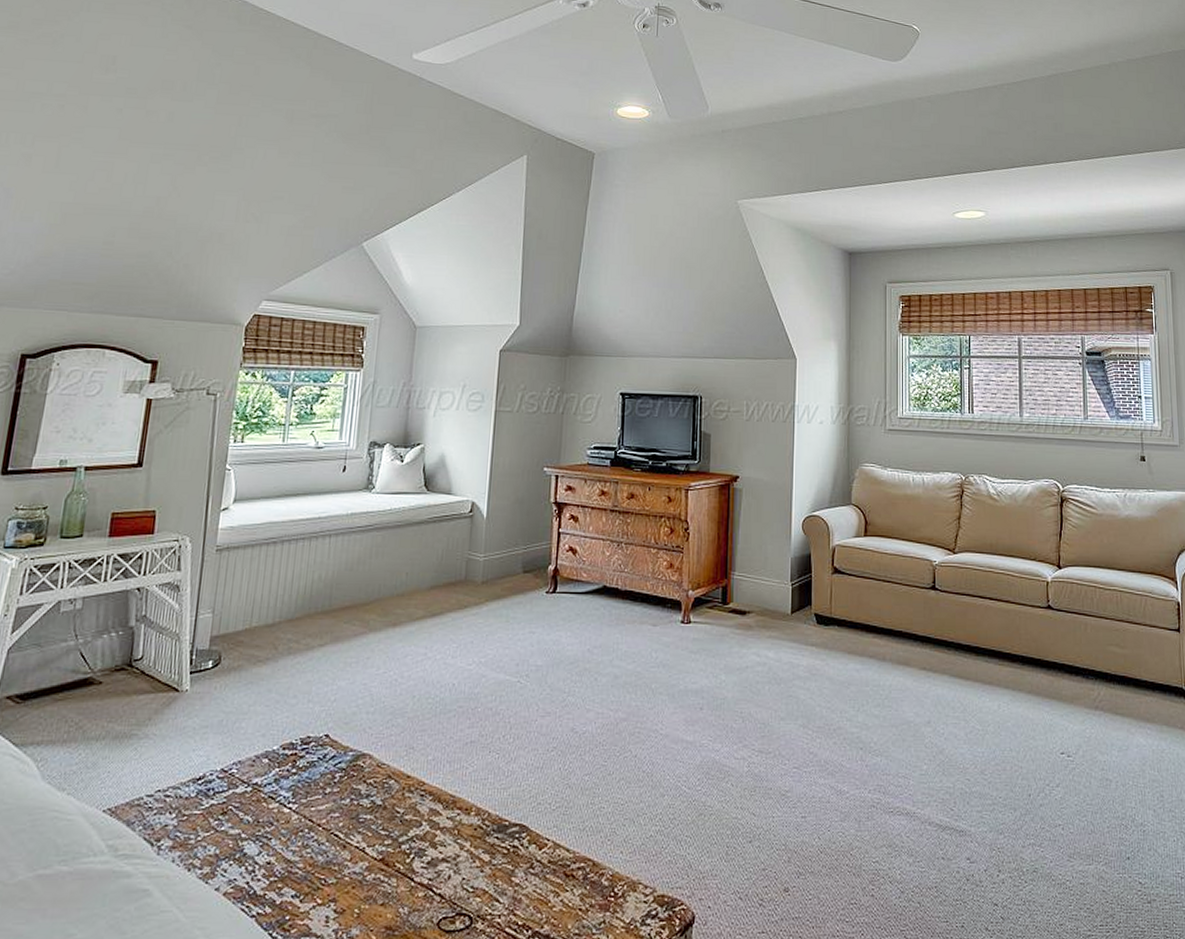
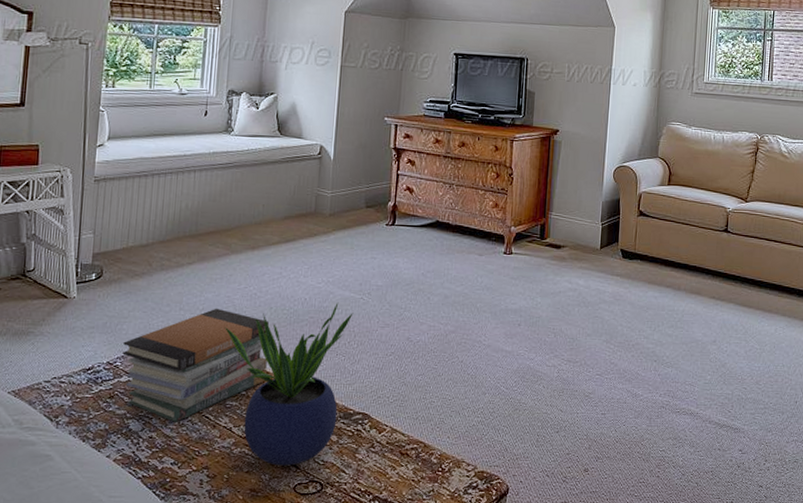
book stack: none [239,698,411,843] -> present [122,308,269,422]
potted plant: none [360,687,509,895] -> present [225,302,354,466]

